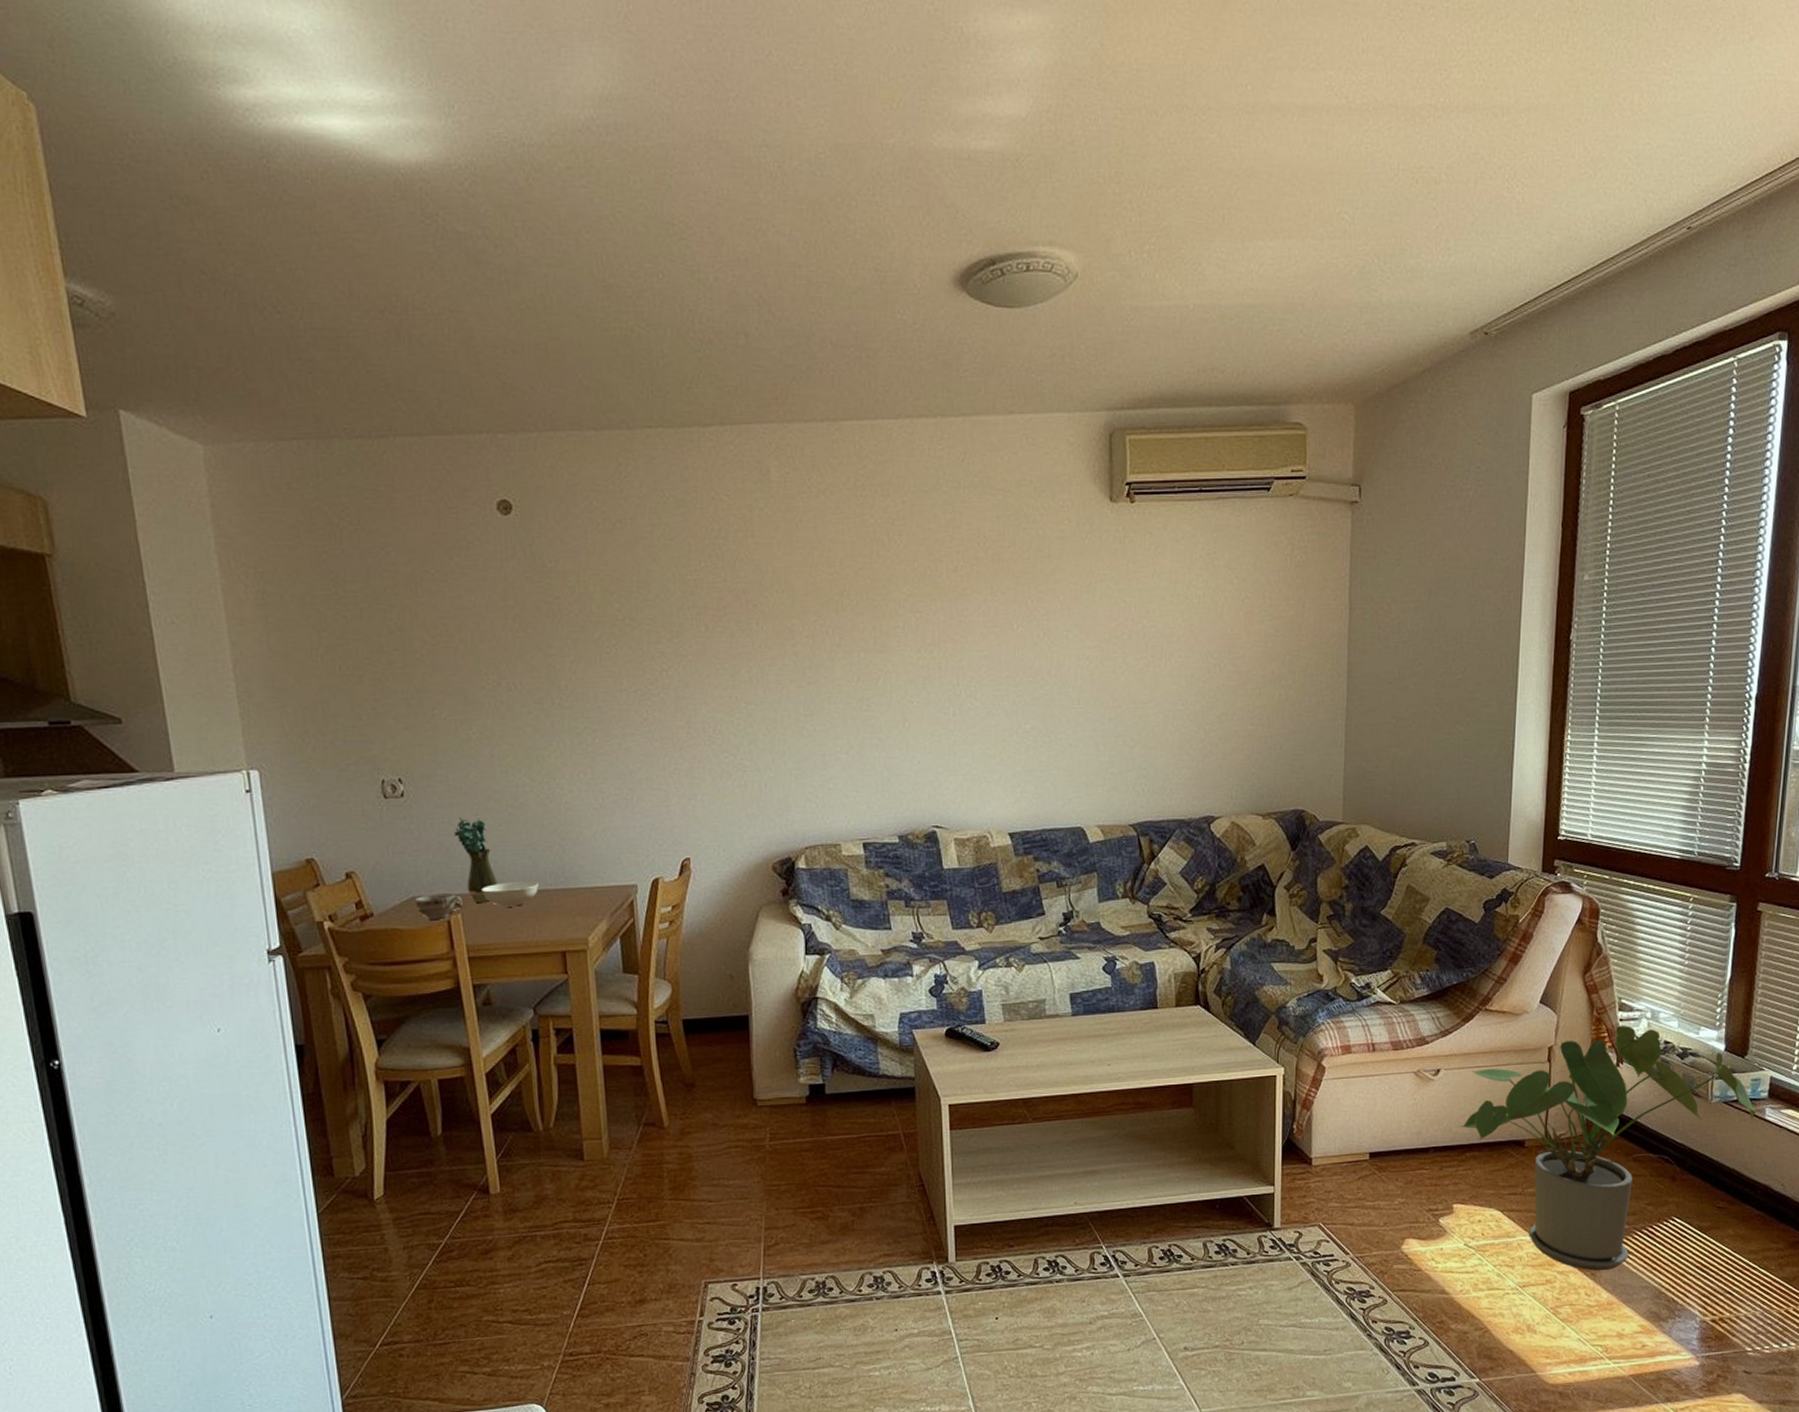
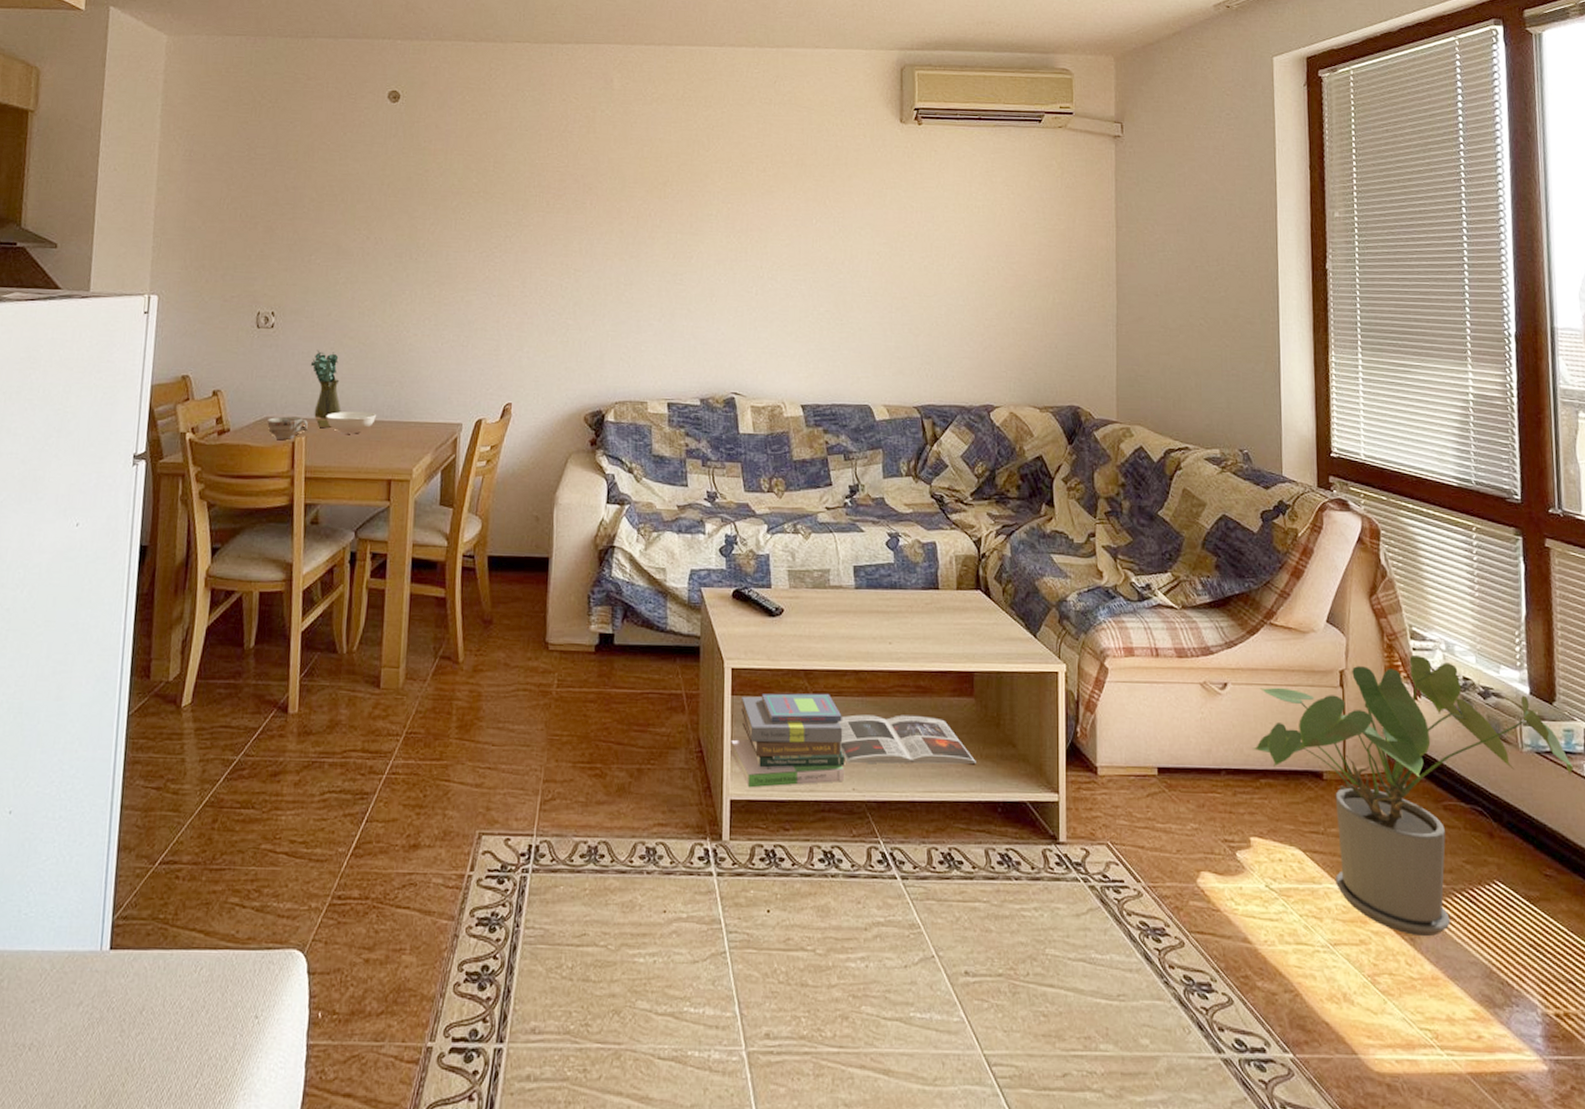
books: none [952,1118,1067,1213] -> present [731,693,845,788]
magazine: none [1058,1129,1196,1181] -> present [838,714,977,765]

